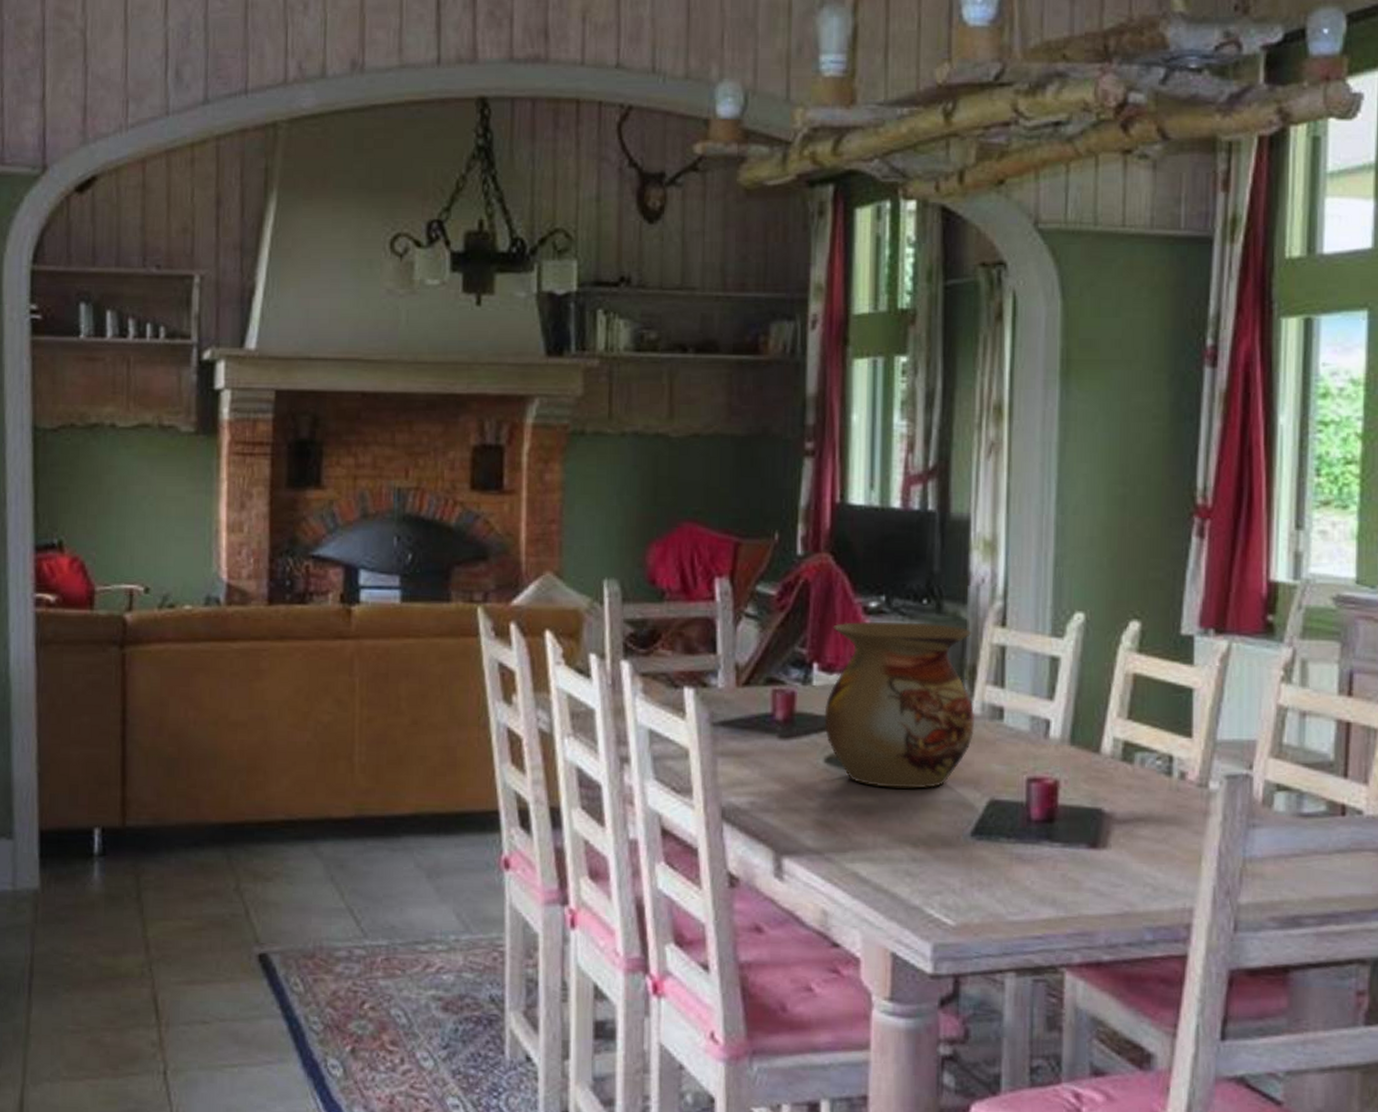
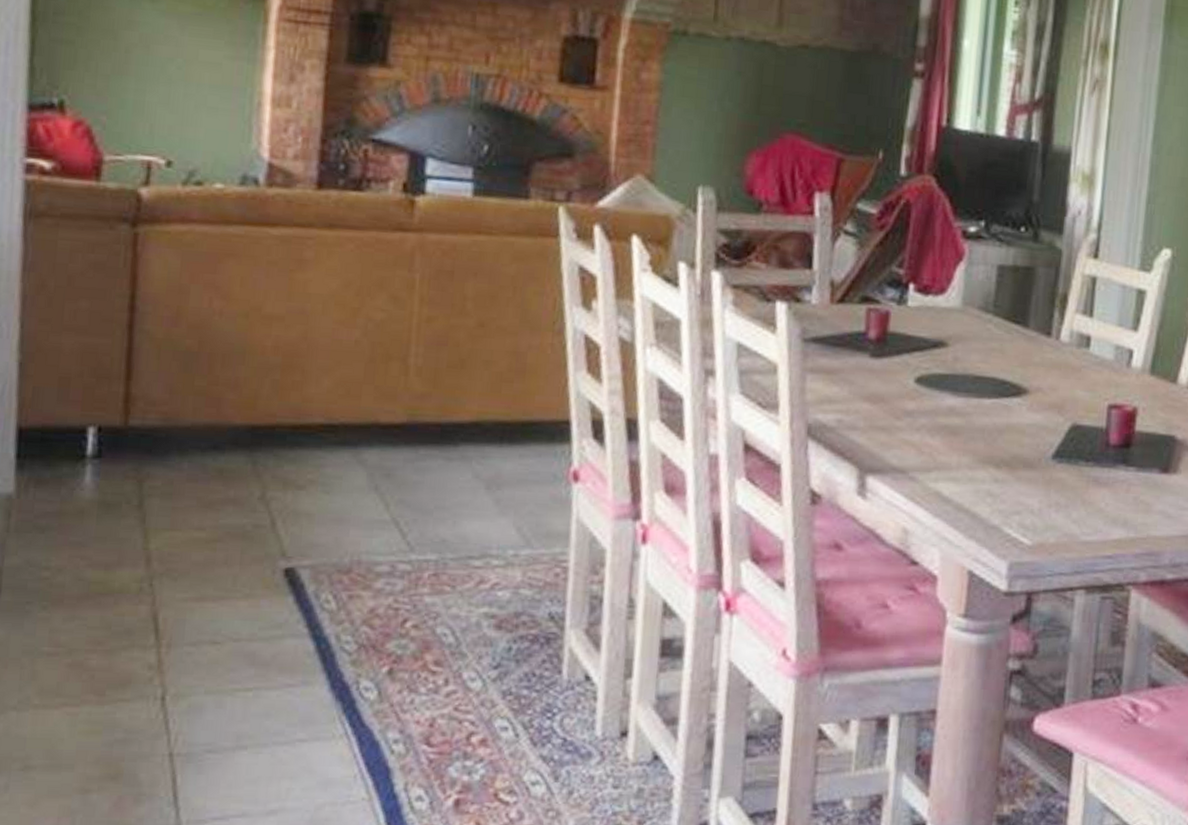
vase: present [824,621,975,789] -> none [916,244,1066,412]

